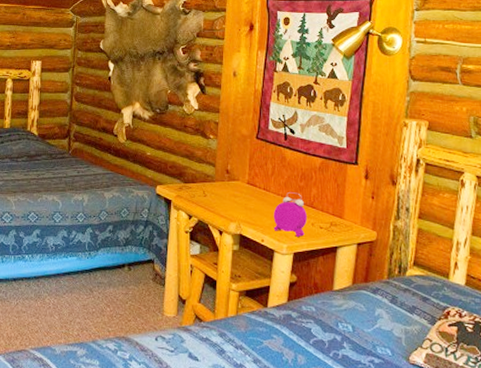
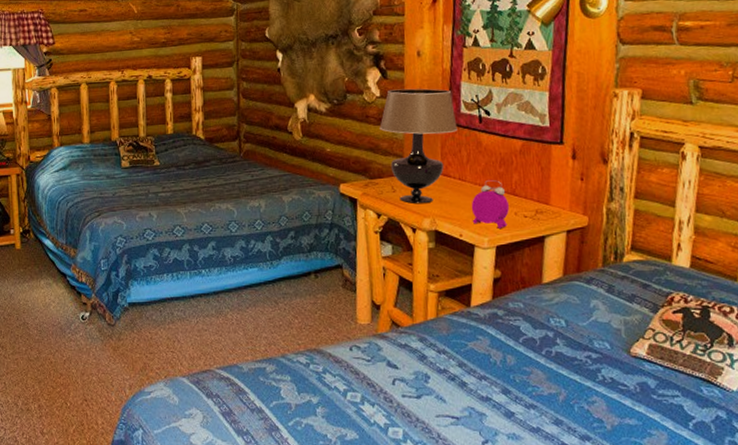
table lamp: none [196,104,265,208] -> present [379,88,458,203]

